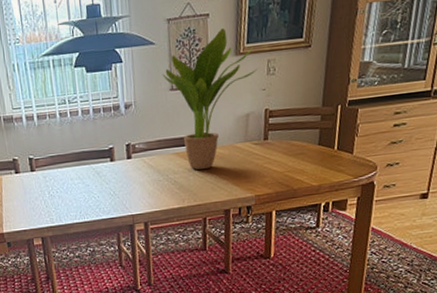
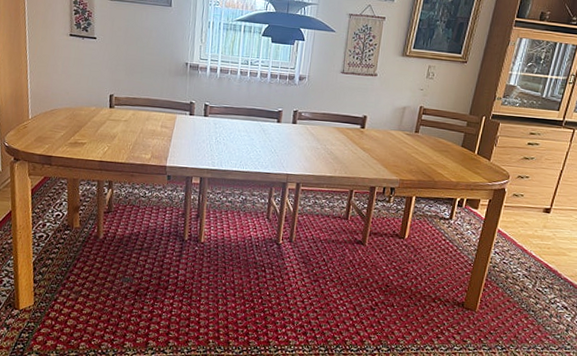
potted plant: present [163,28,257,170] -> none [337,32,419,148]

